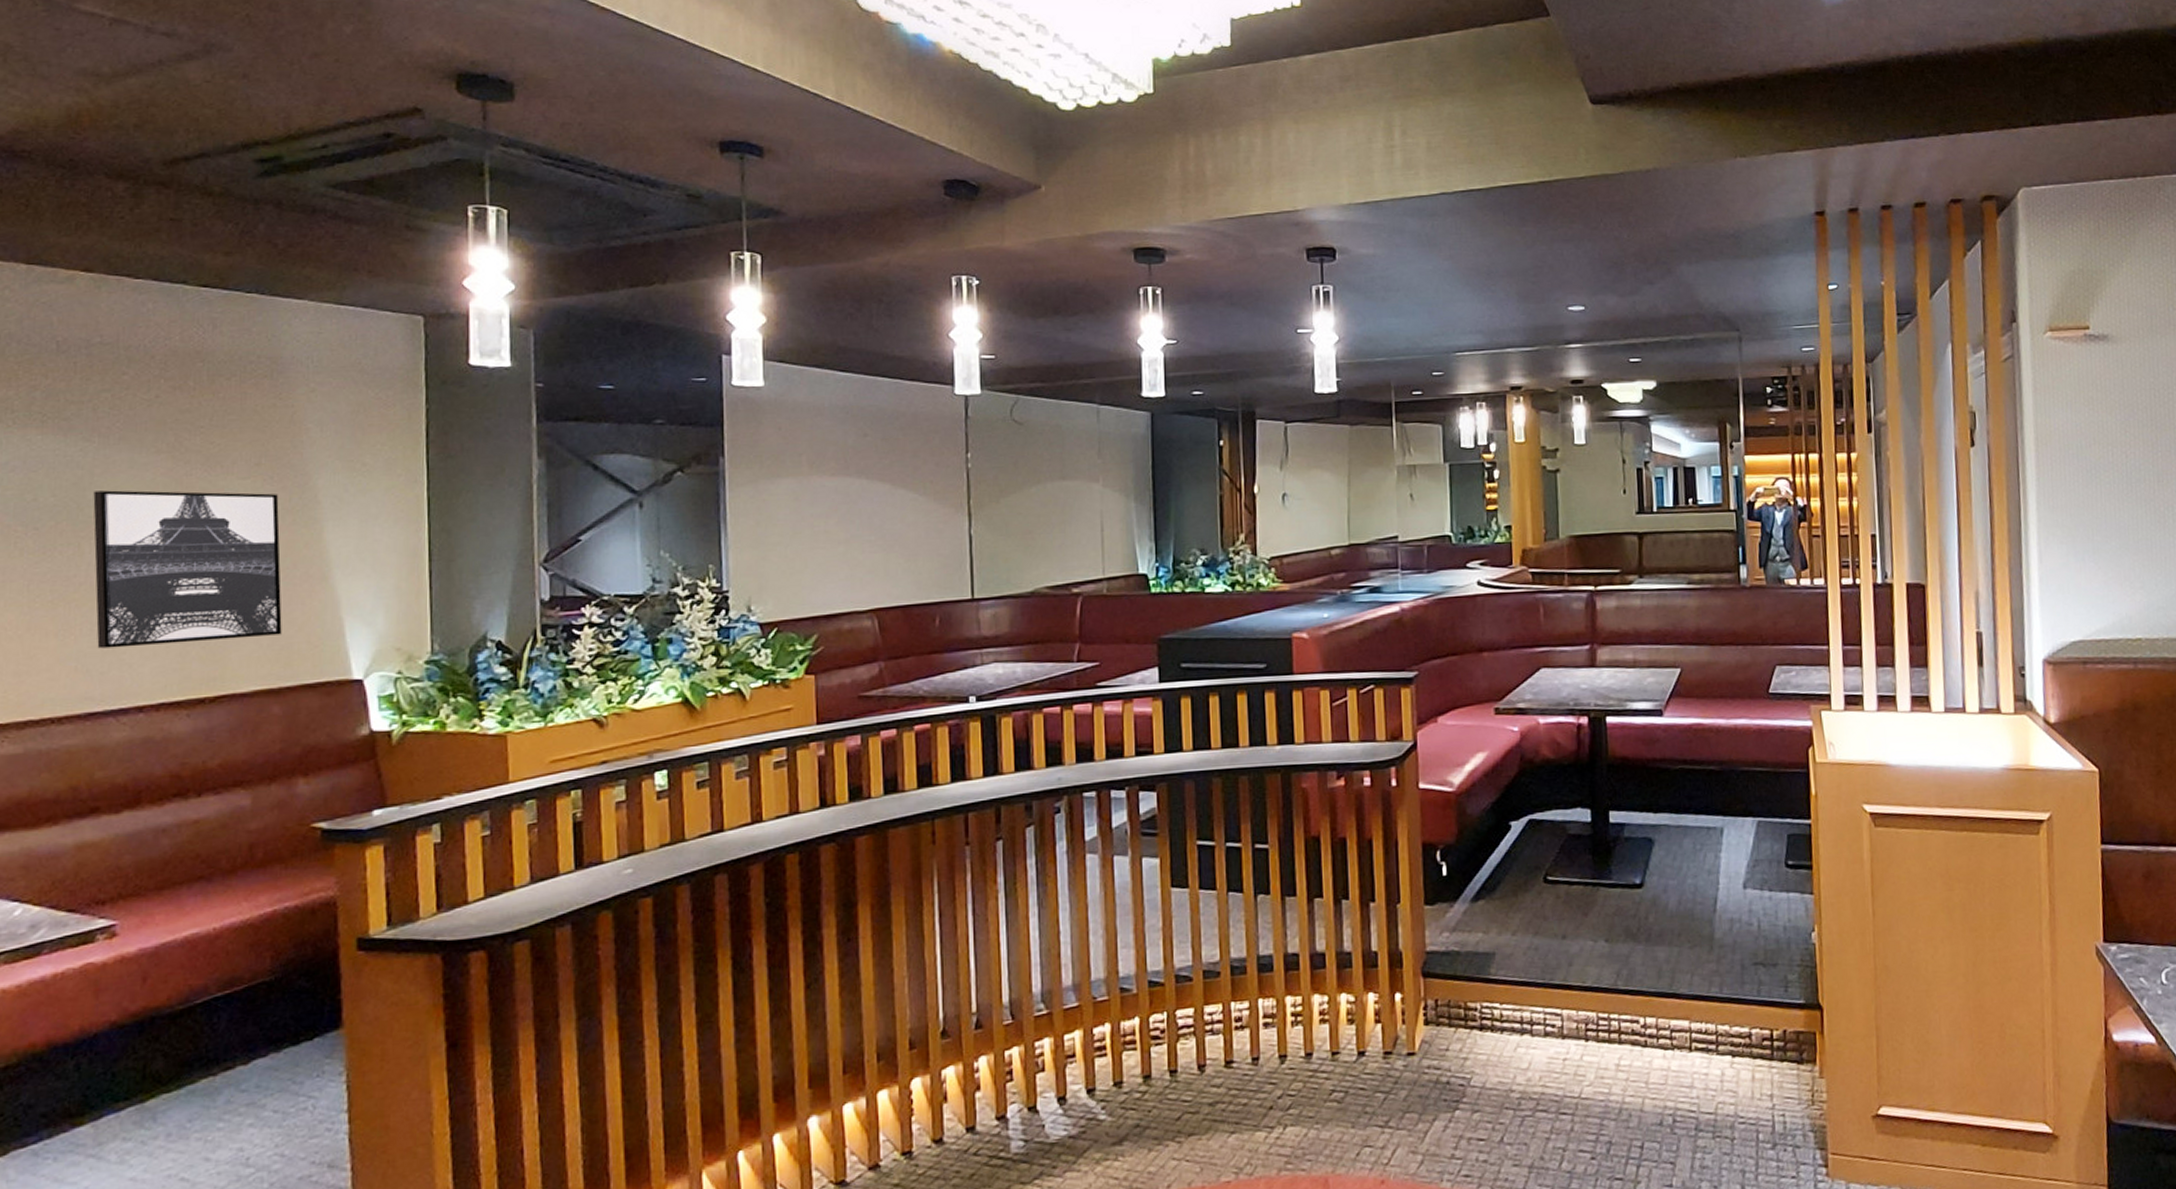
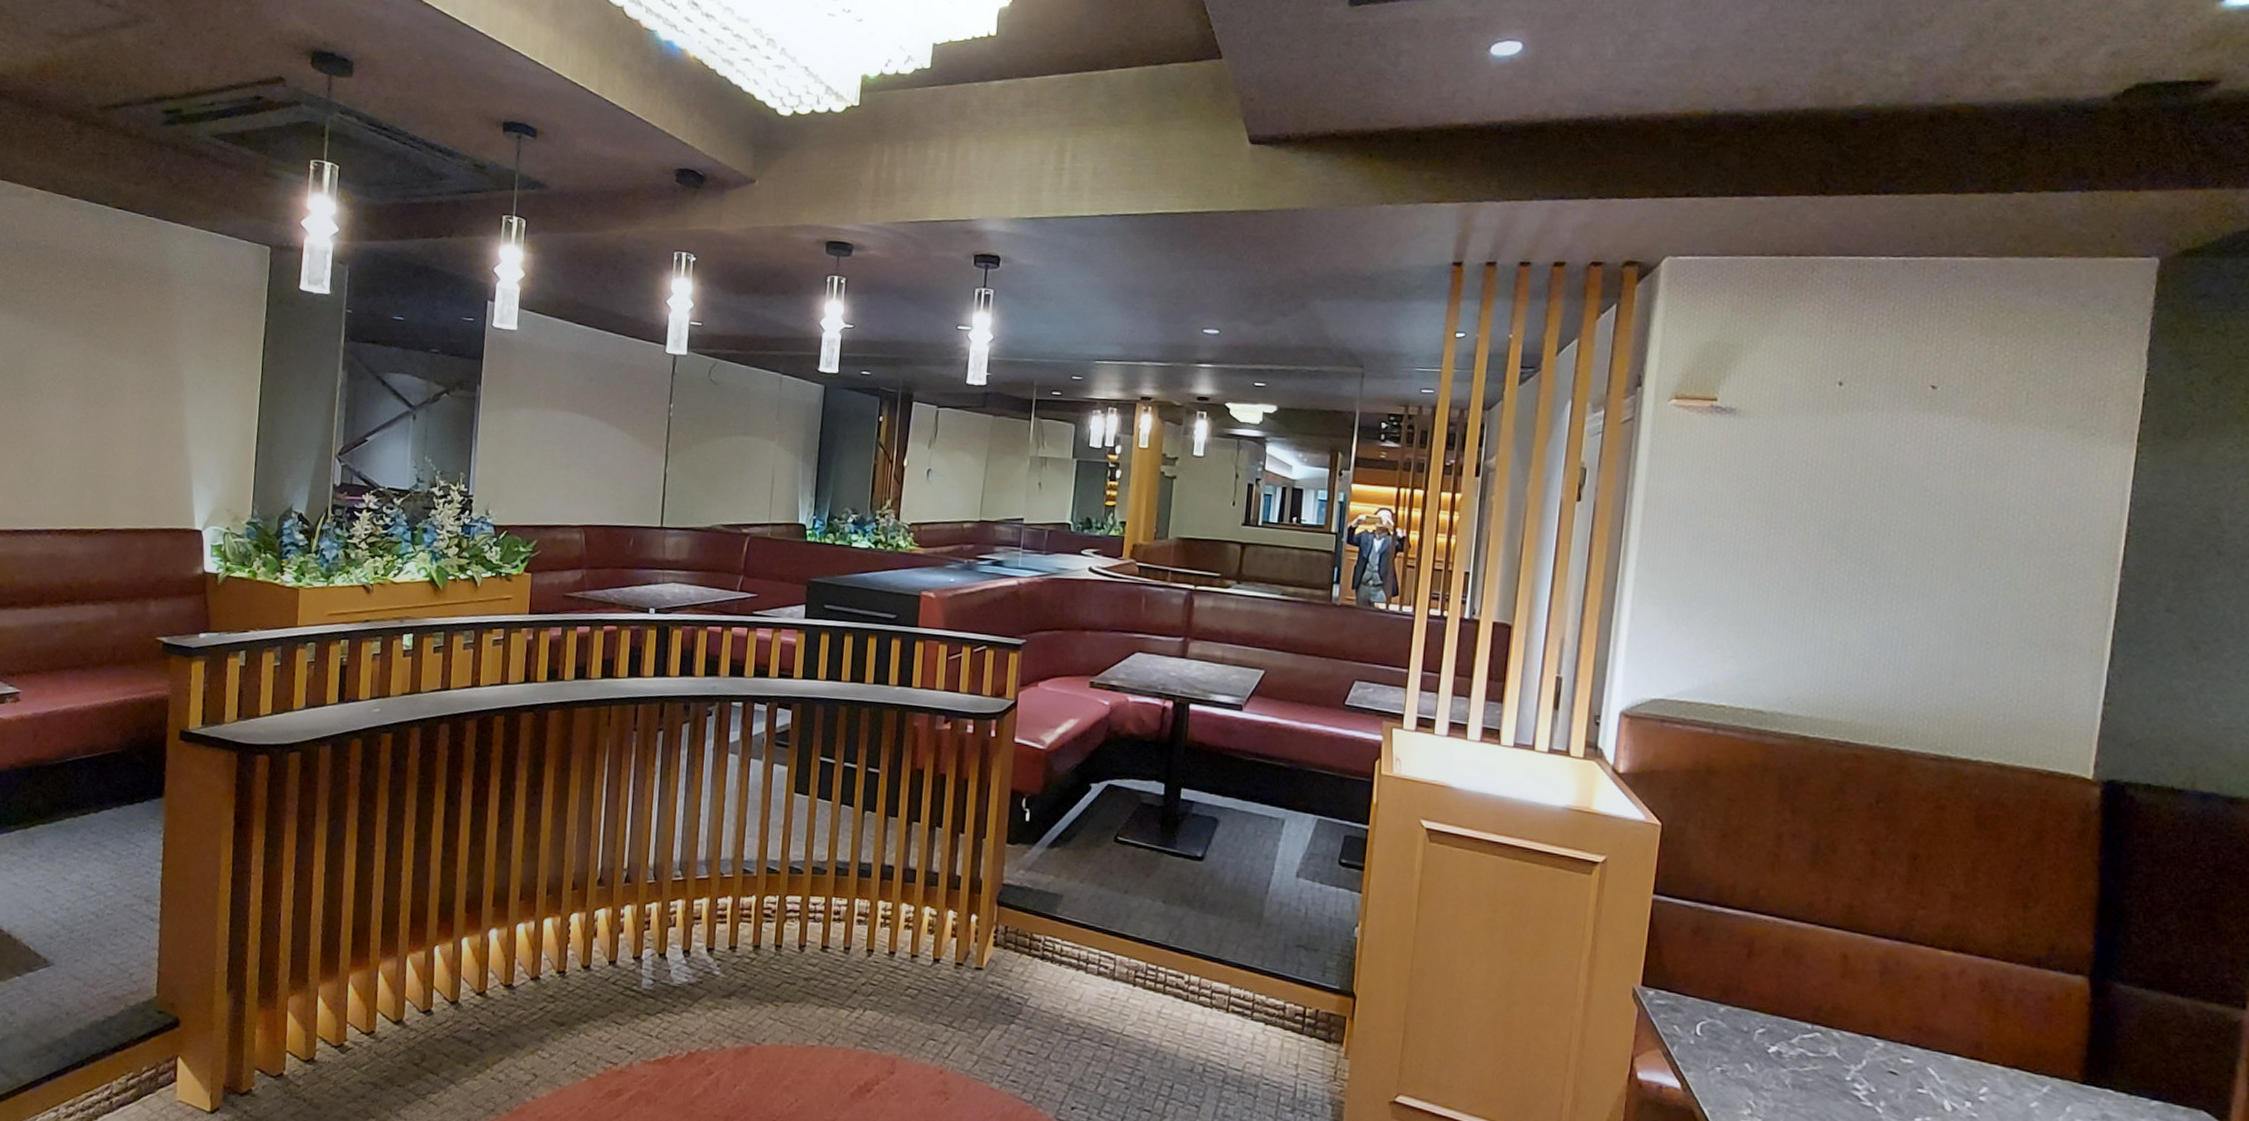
wall art: present [93,490,282,649] -> none [24,360,156,488]

